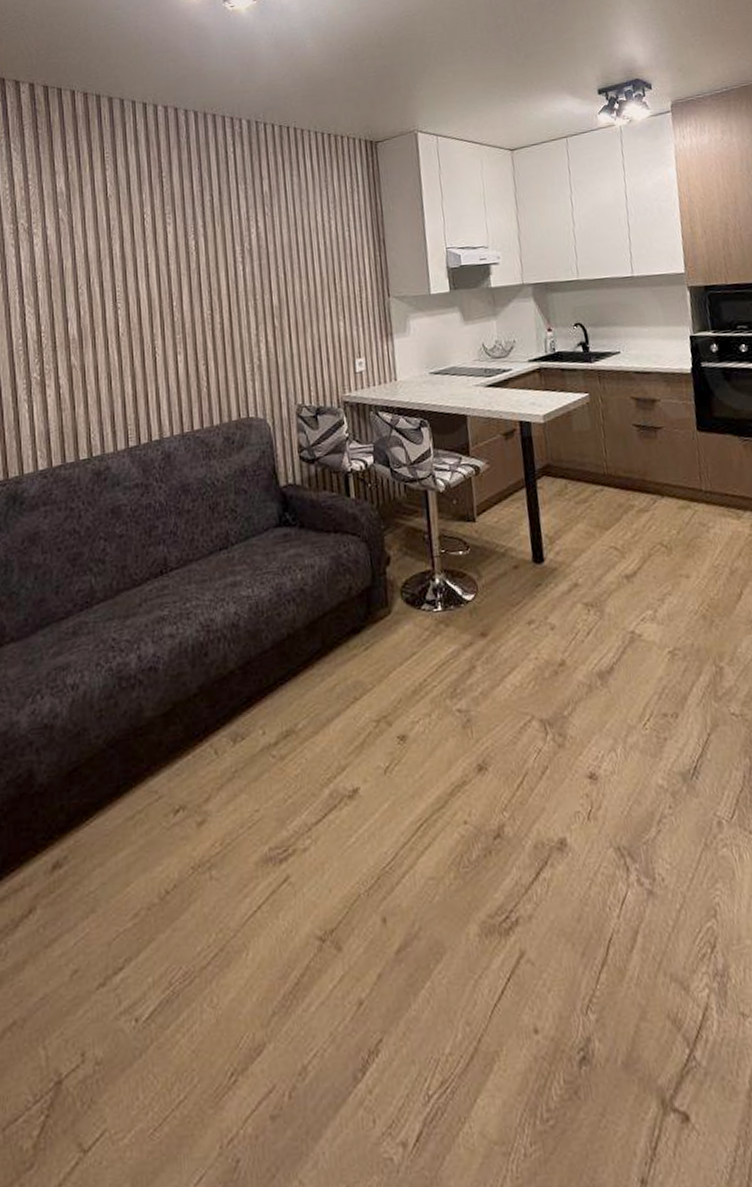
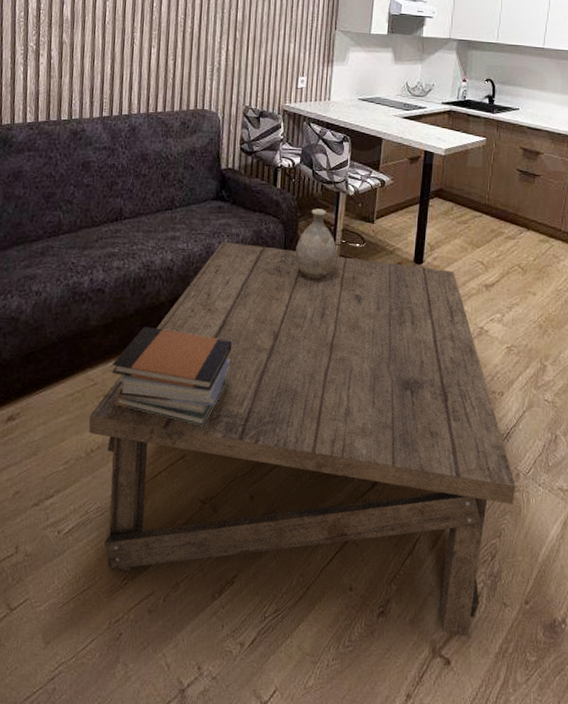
coffee table: none [157,565,723,1073] -> present [88,241,516,636]
book stack: none [179,705,329,832] -> present [111,326,232,426]
vase: none [386,515,437,606] -> present [295,209,336,279]

